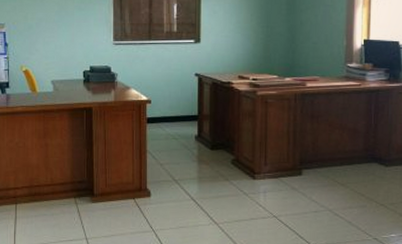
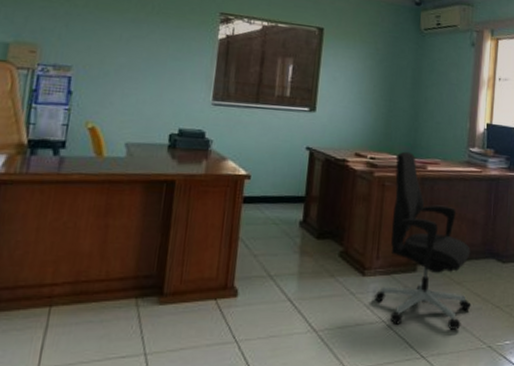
office chair: none [265,71,356,224] -> present [374,151,471,330]

